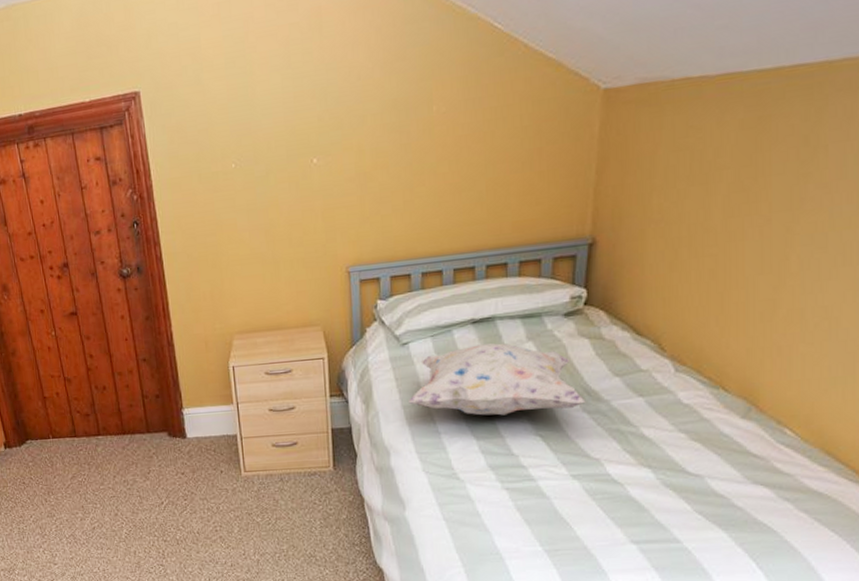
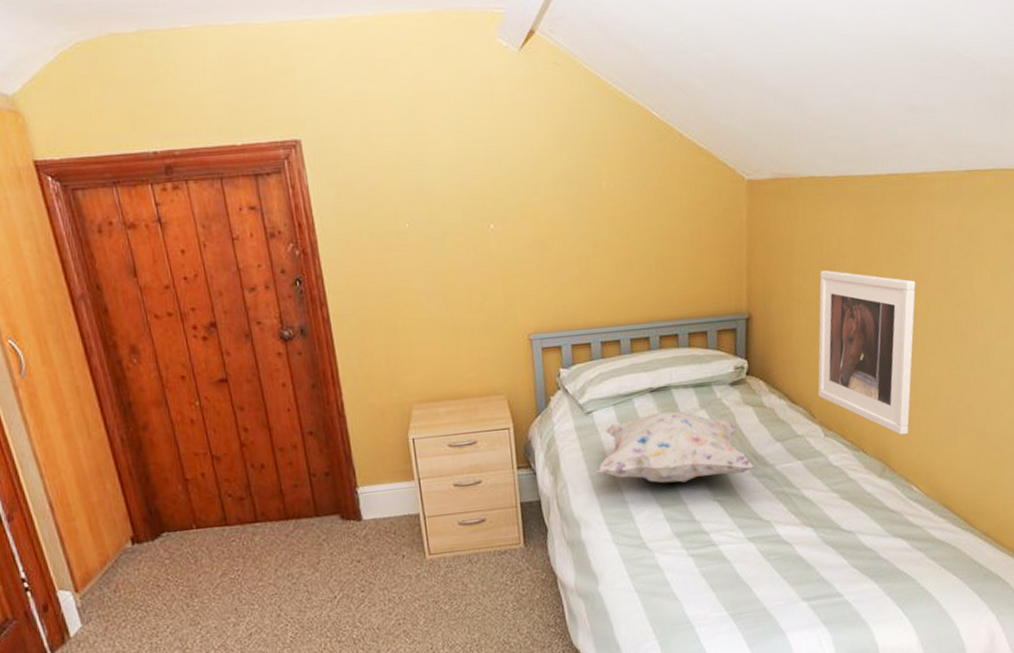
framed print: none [671,185,818,372] -> present [817,270,916,435]

